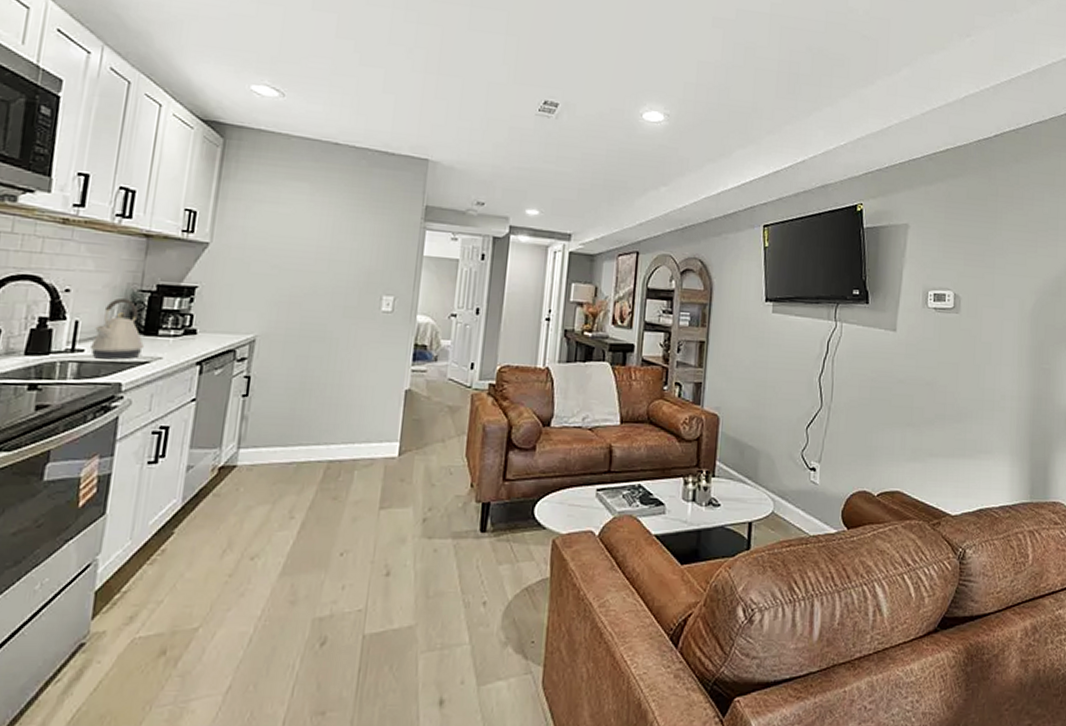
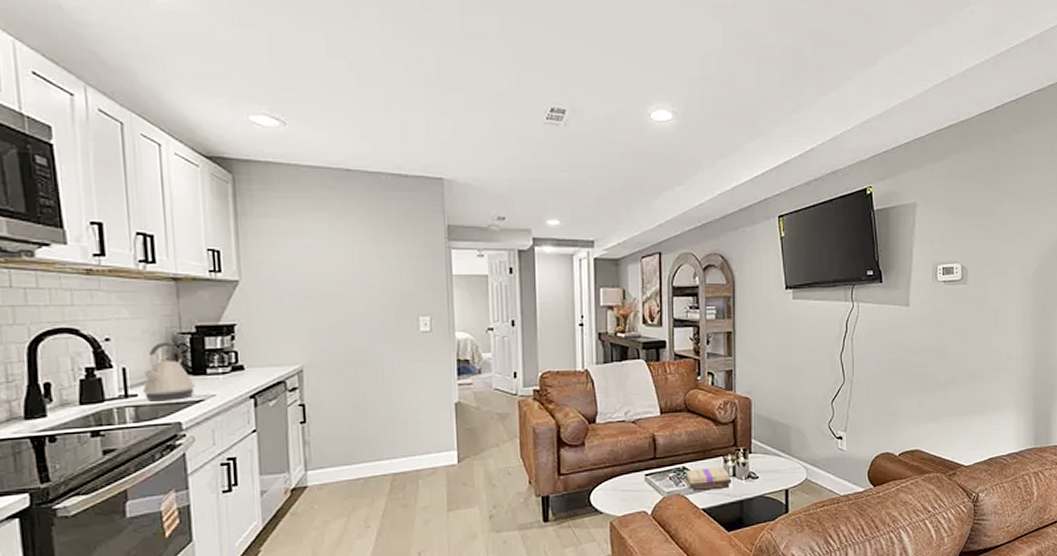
books: none [638,488,691,515] -> present [683,466,732,491]

